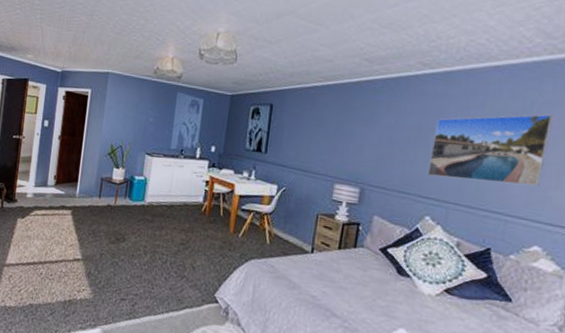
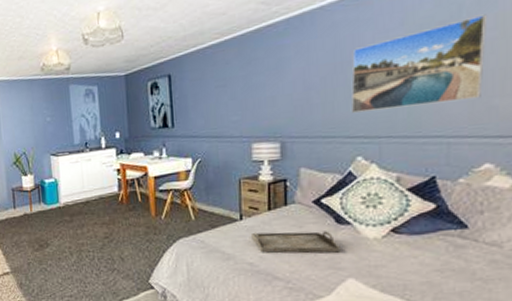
serving tray: none [317,267,398,302] -> present [250,231,341,253]

